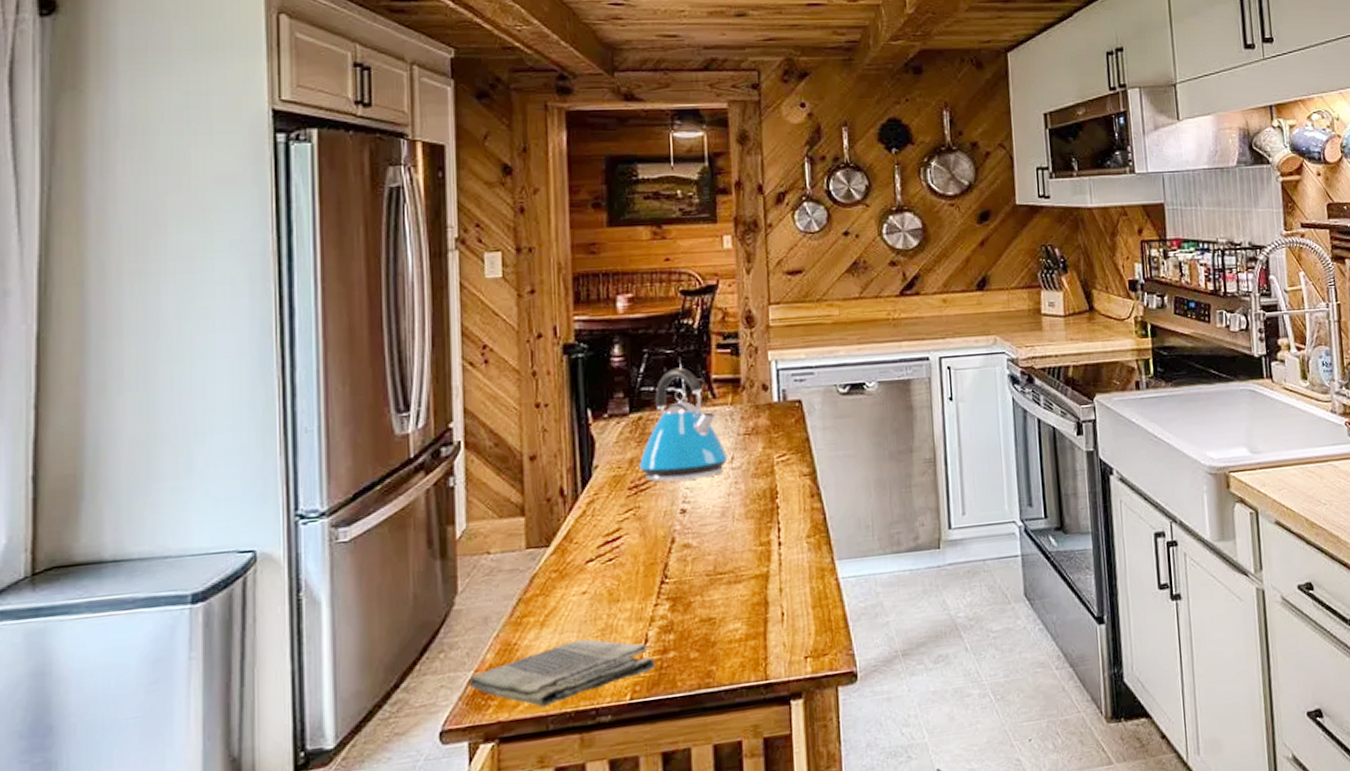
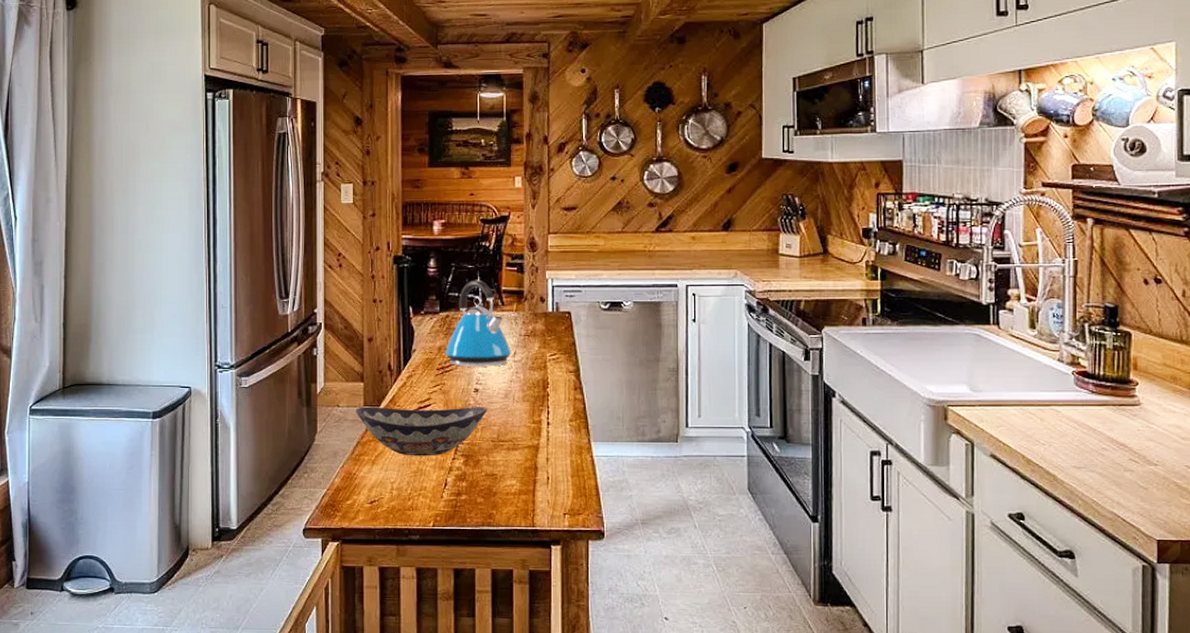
dish towel: present [468,638,656,708] -> none [323,477,452,523]
decorative bowl: none [514,531,699,610] -> present [355,406,487,457]

